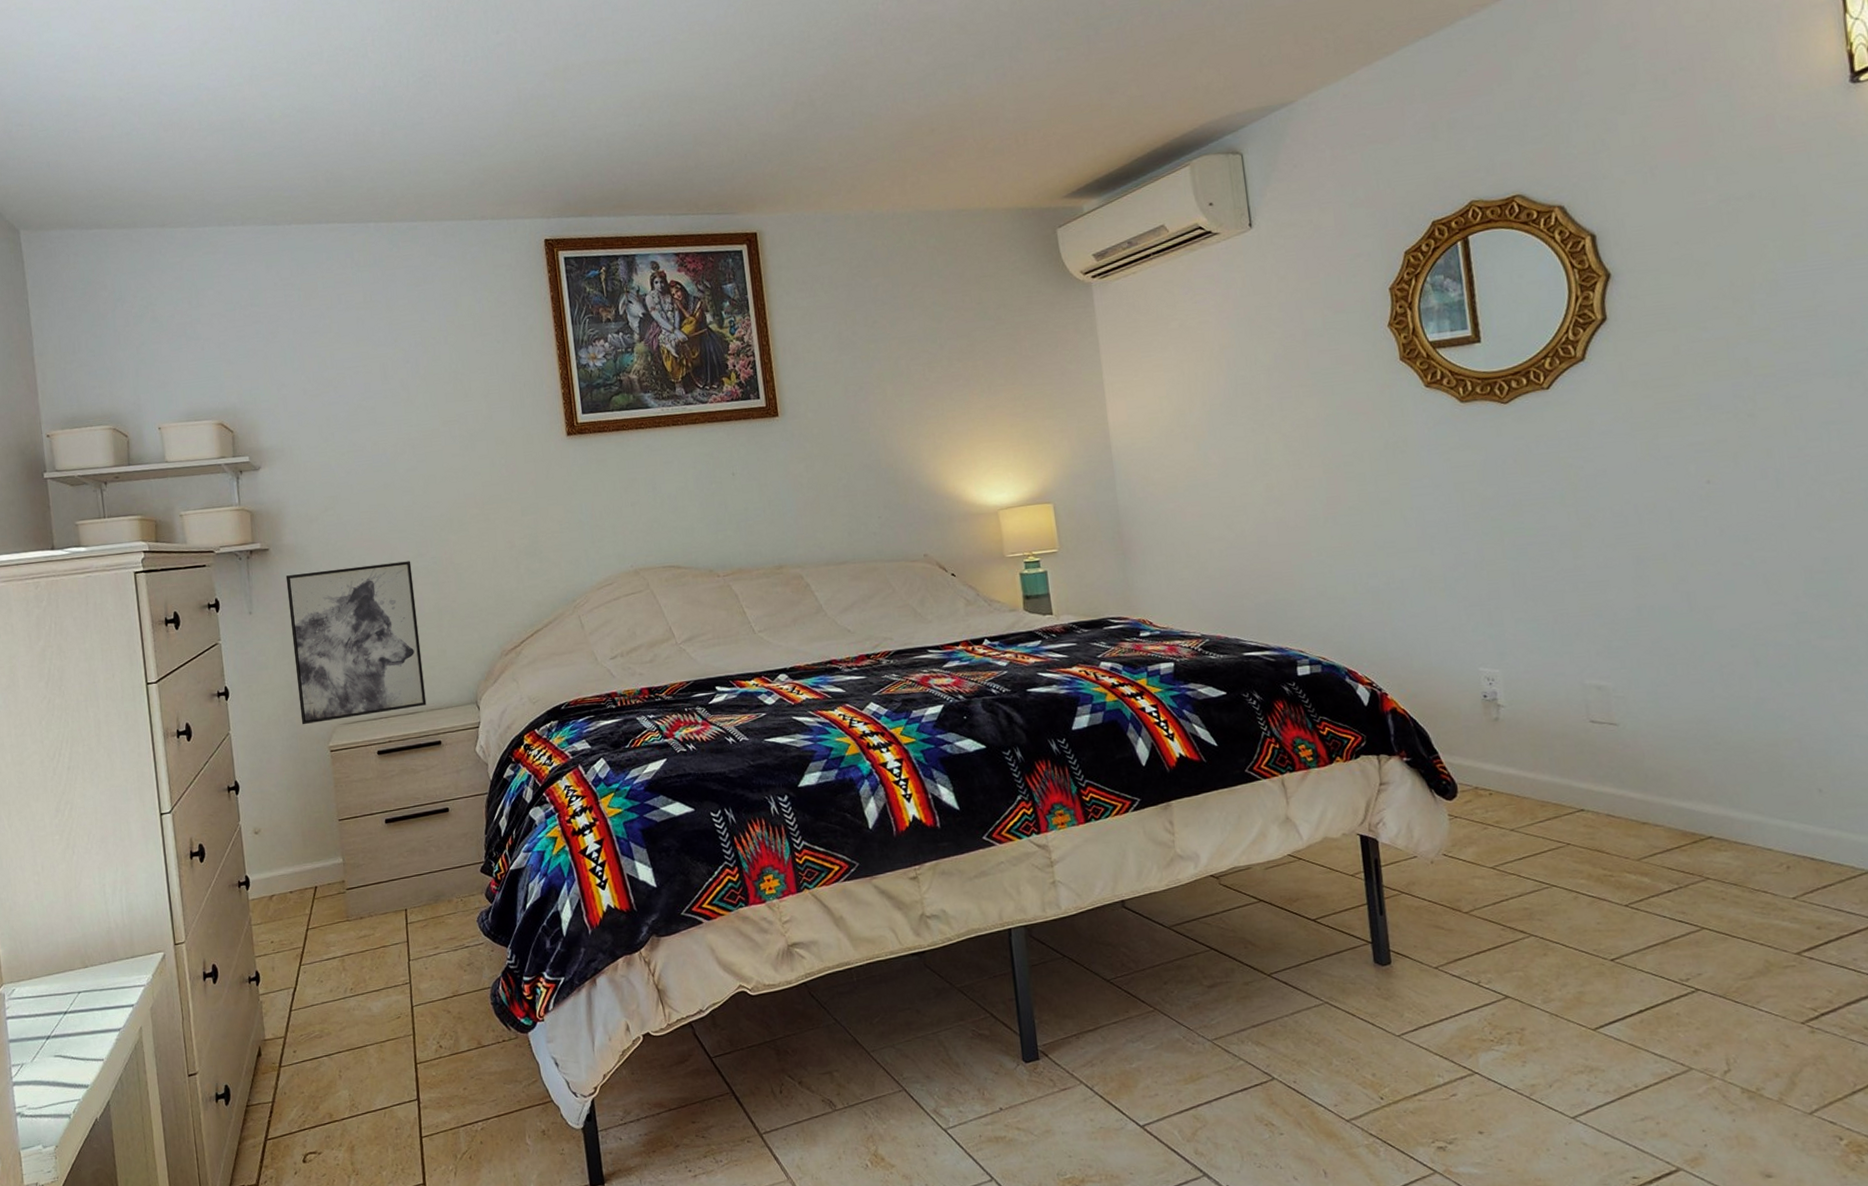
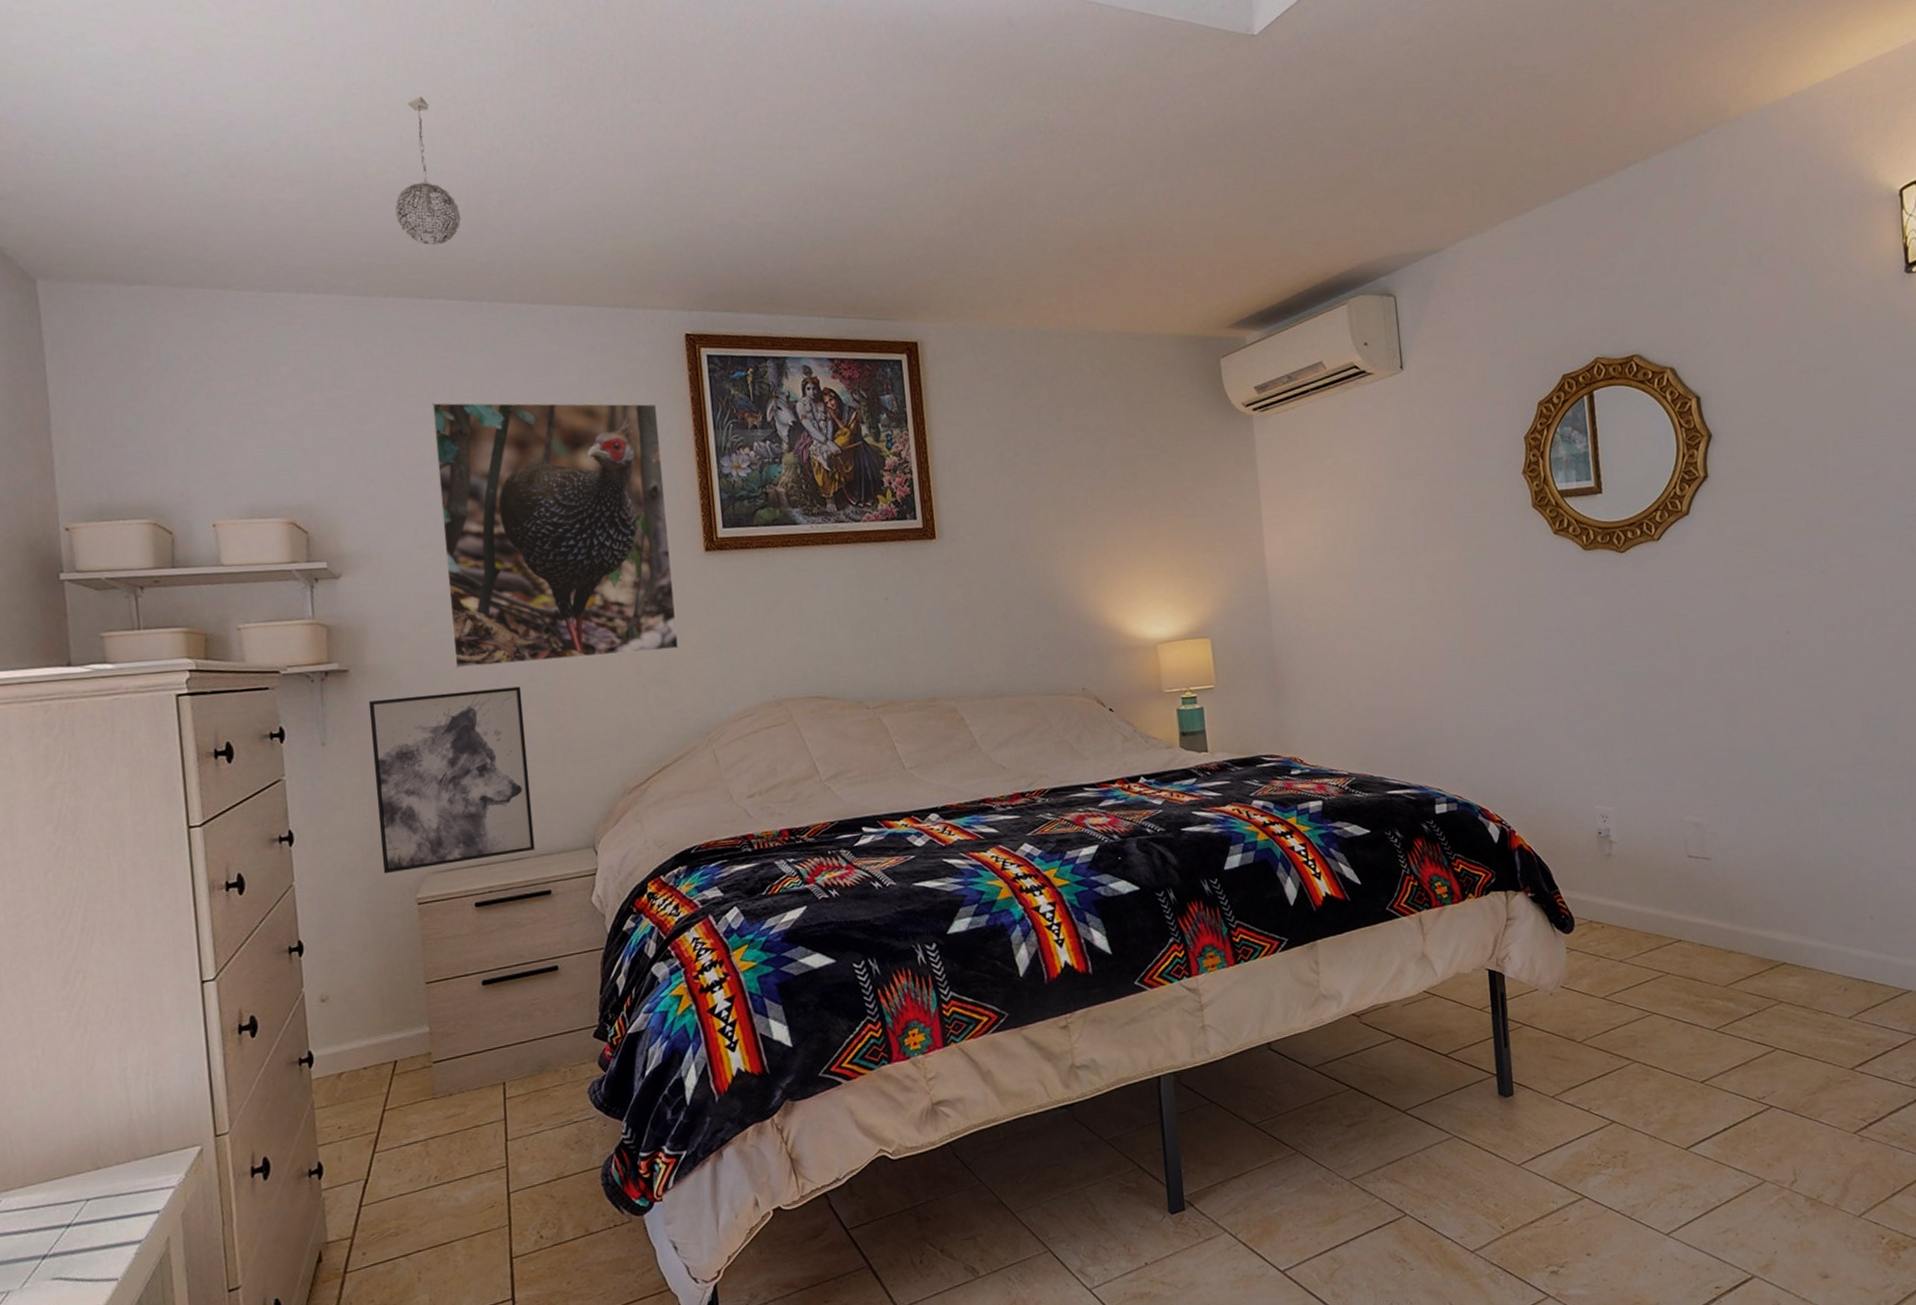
pendant light: none [296,47,350,177] -> present [395,96,461,246]
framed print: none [330,304,546,546] -> present [431,402,679,669]

